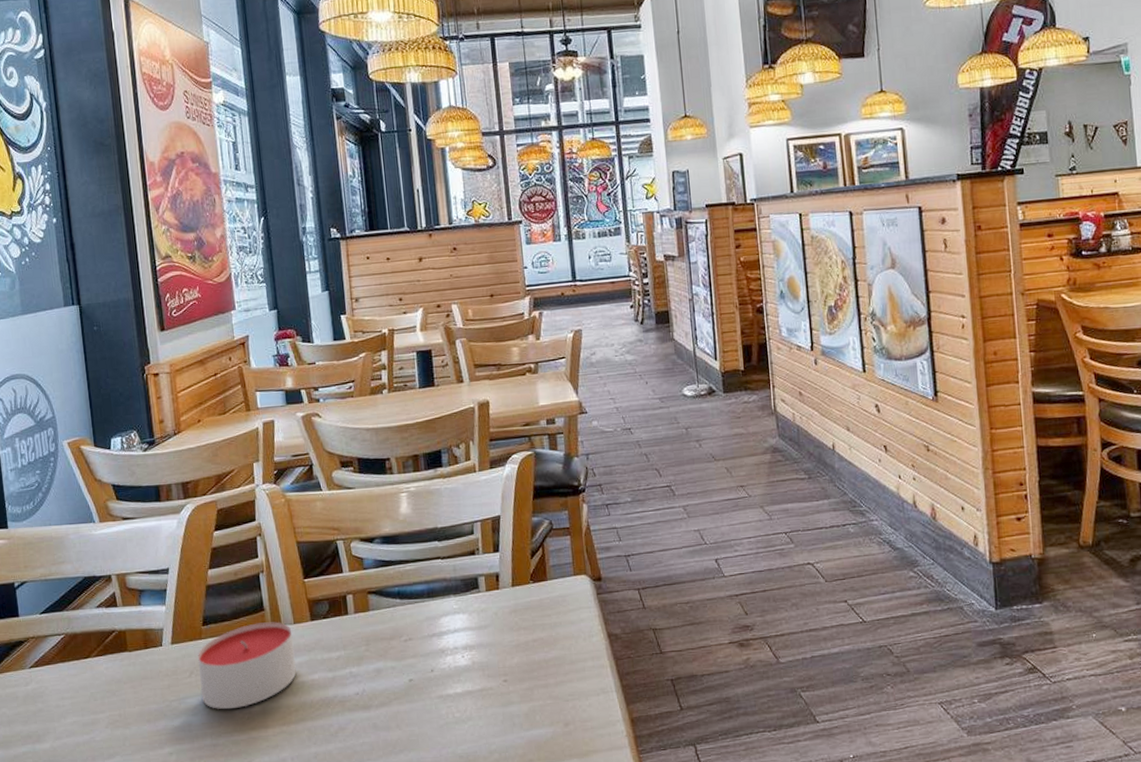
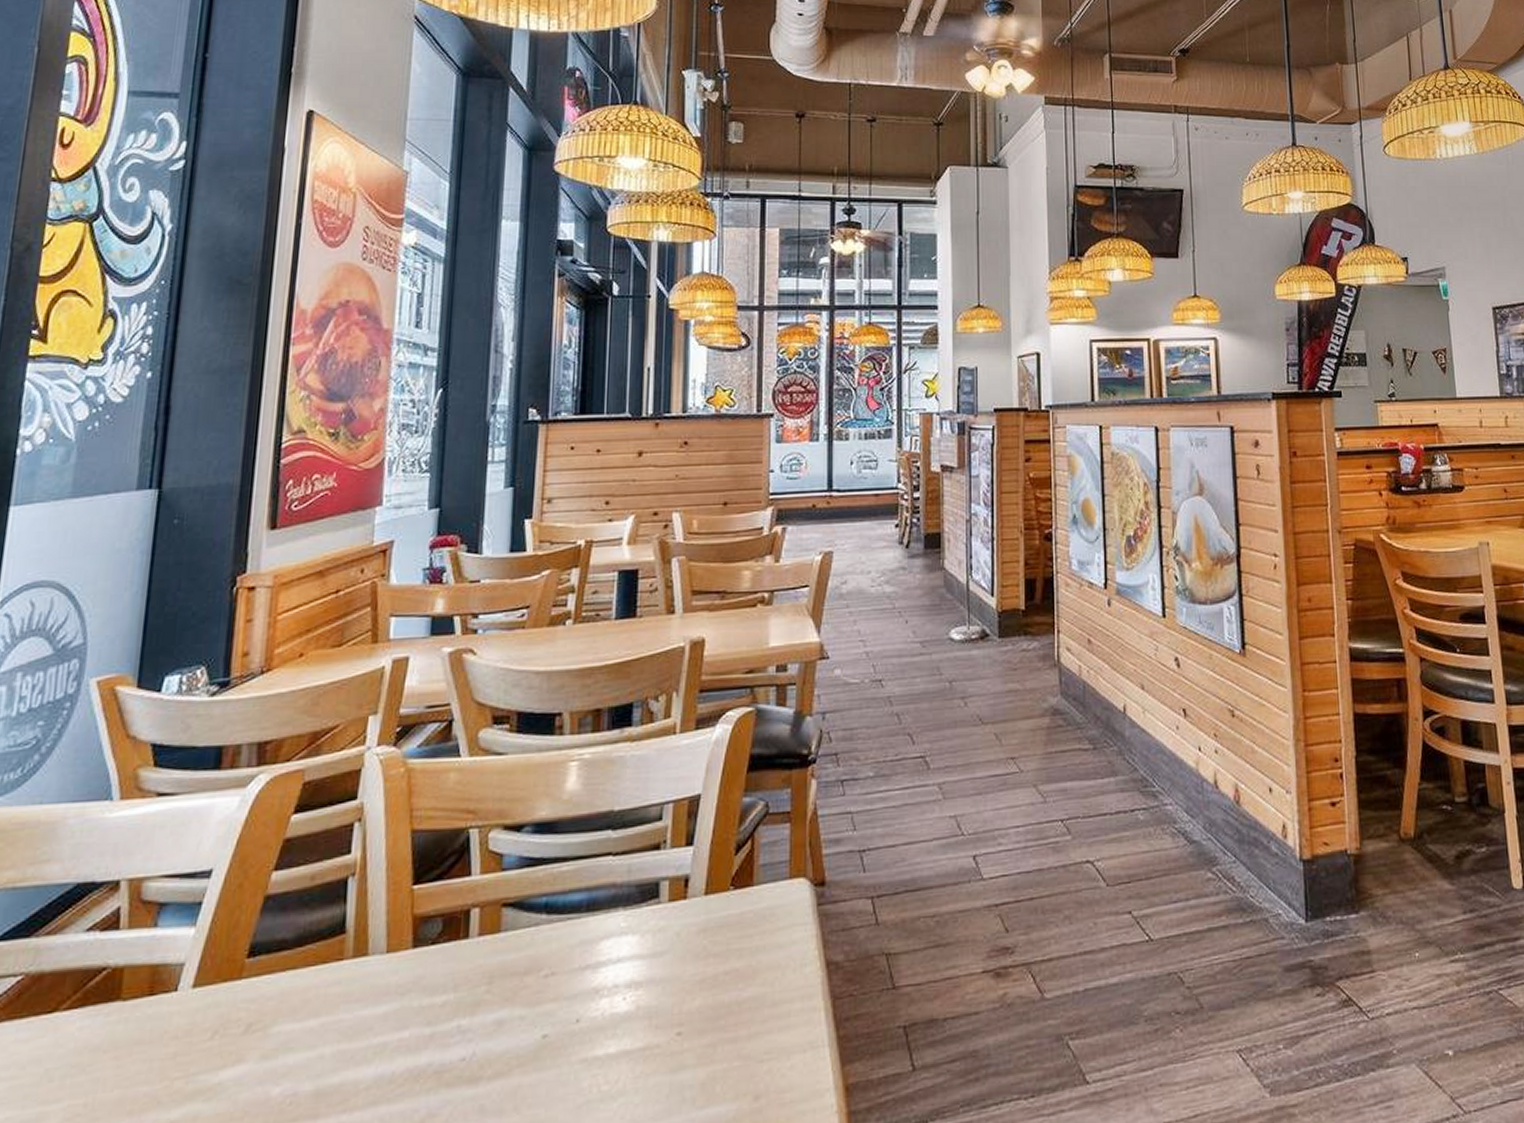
candle: present [198,621,297,710] -> none [223,950,382,1091]

